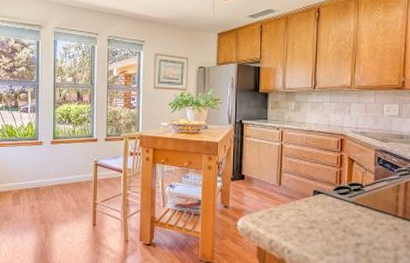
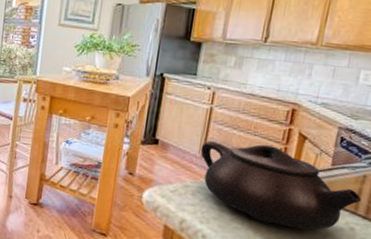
teapot: none [278,170,400,234] -> present [200,140,362,230]

